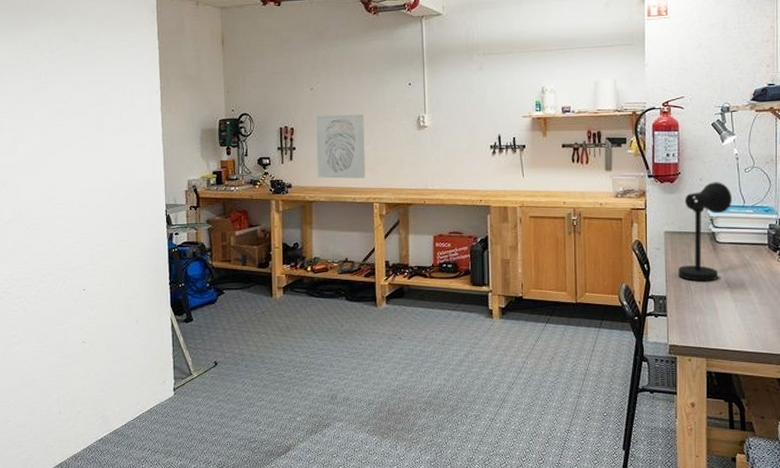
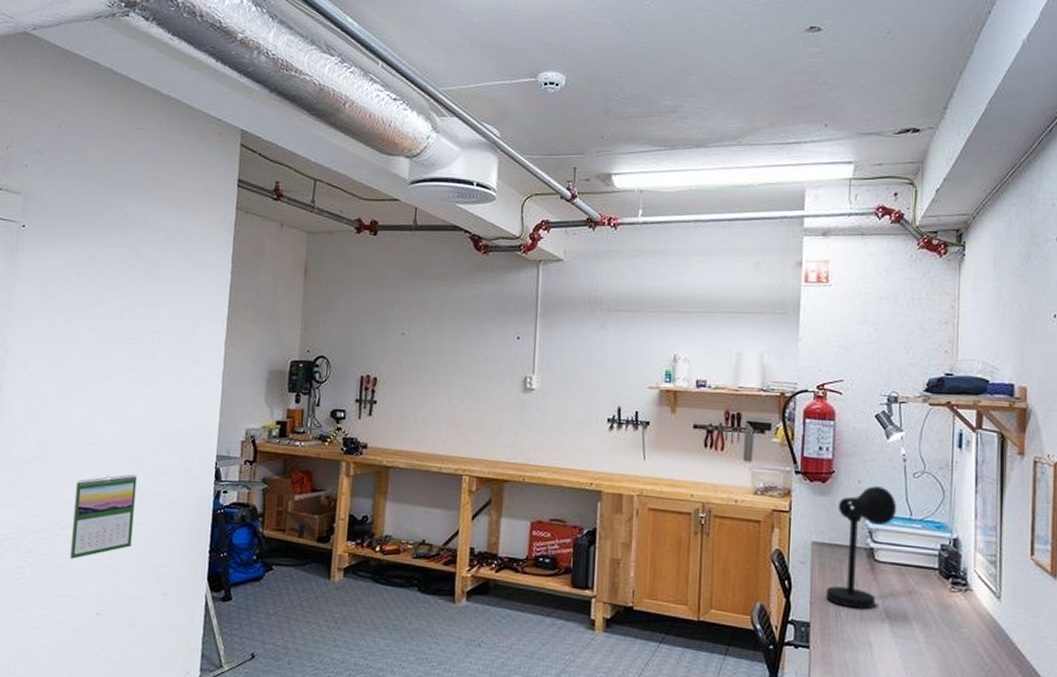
calendar: none [50,226,104,300] -> present [70,474,137,559]
wall art: present [315,114,366,179] -> none [399,365,461,446]

